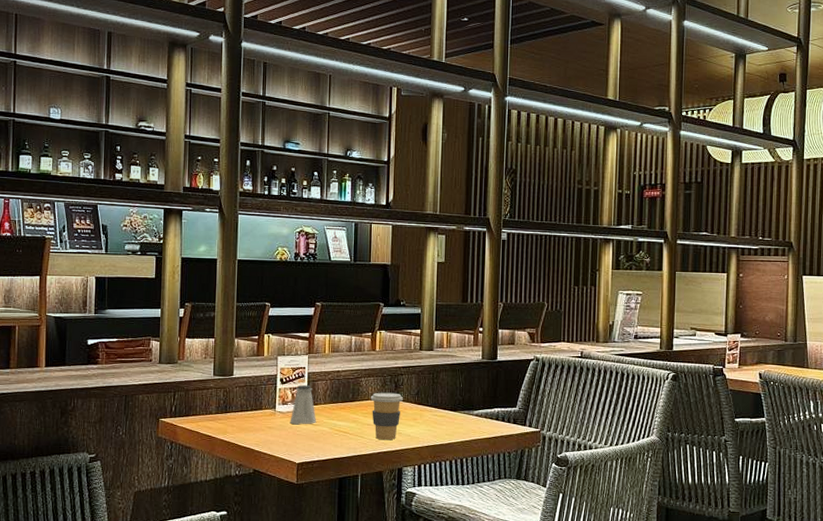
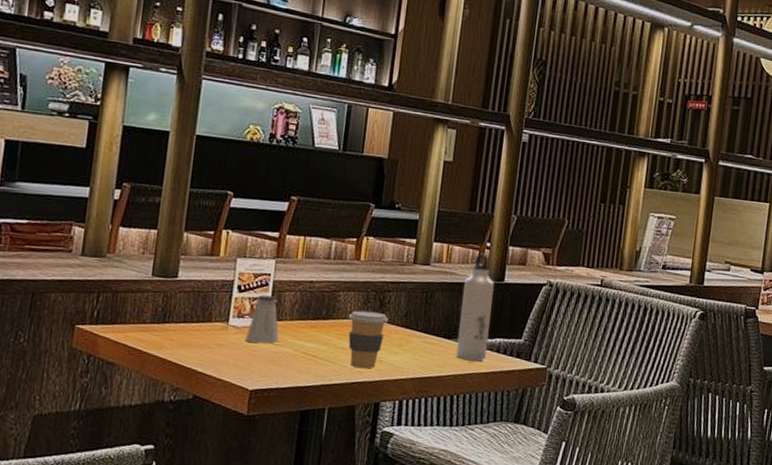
water bottle: none [461,337,490,430] -> present [455,253,495,362]

